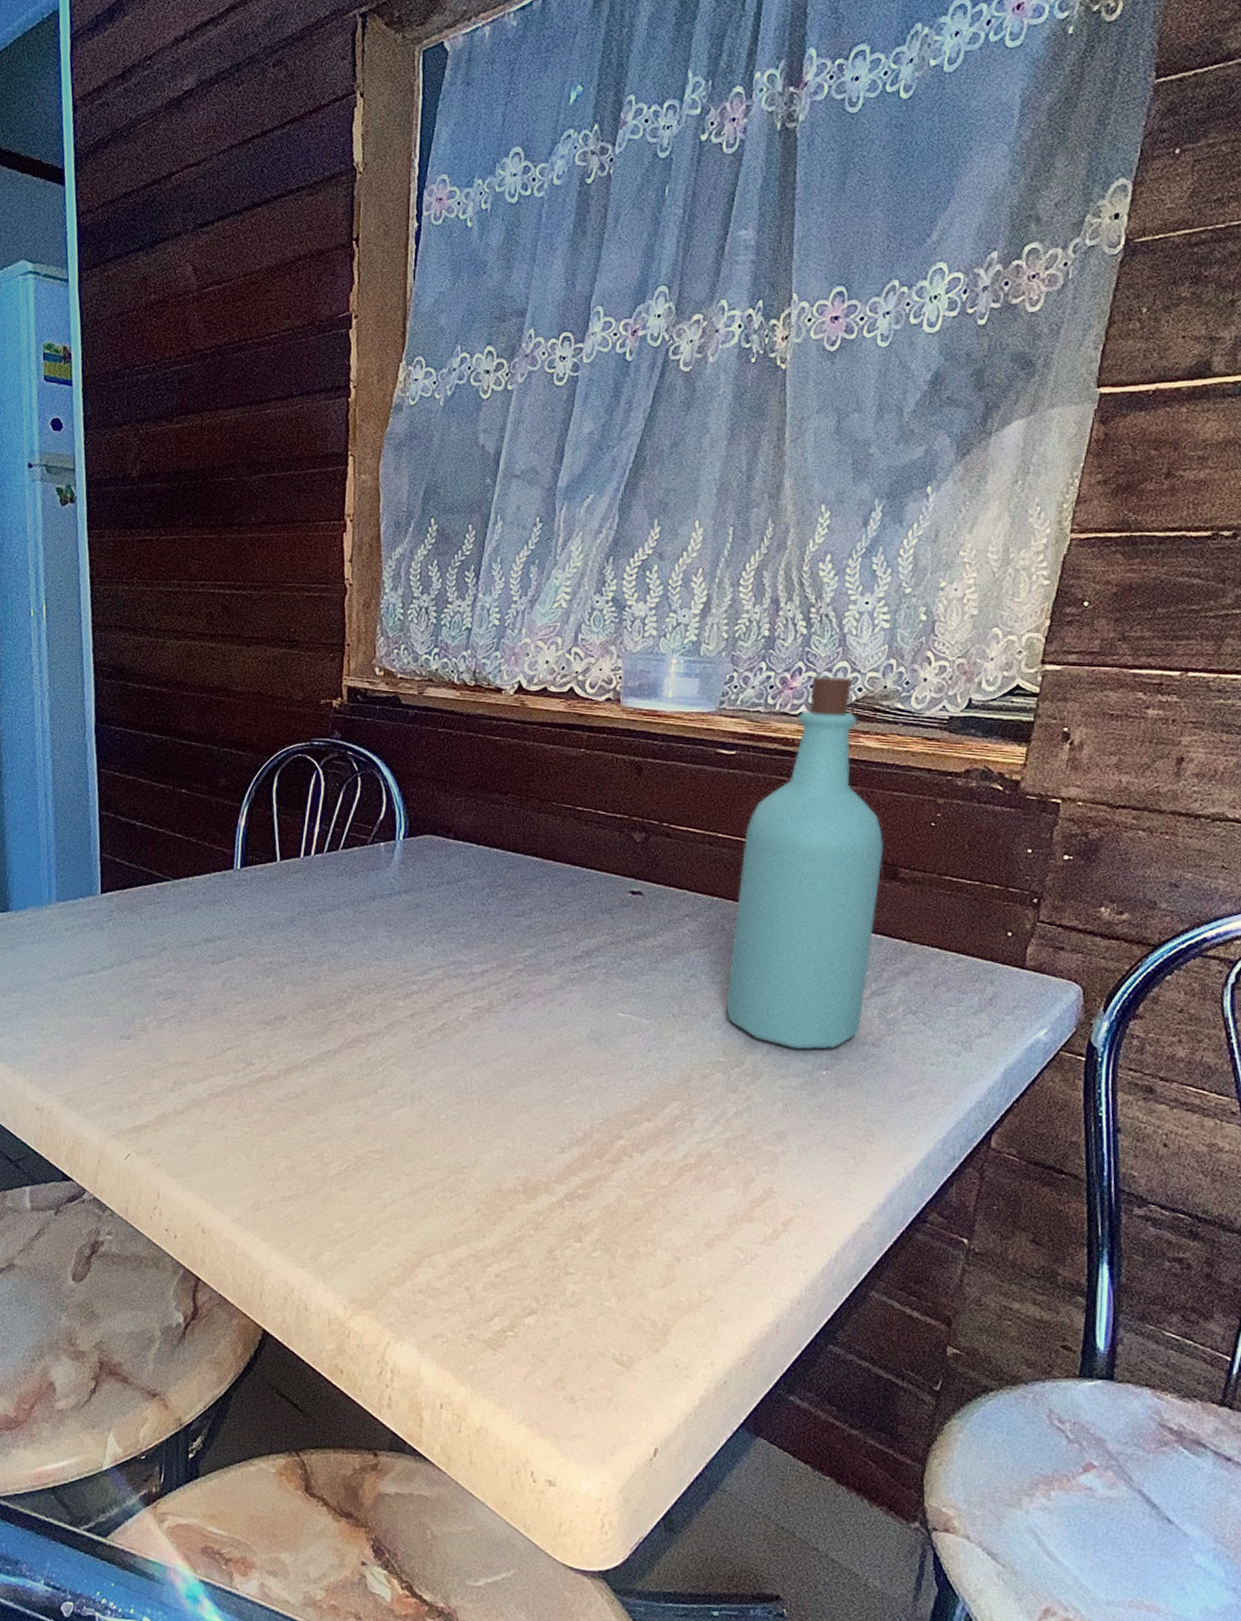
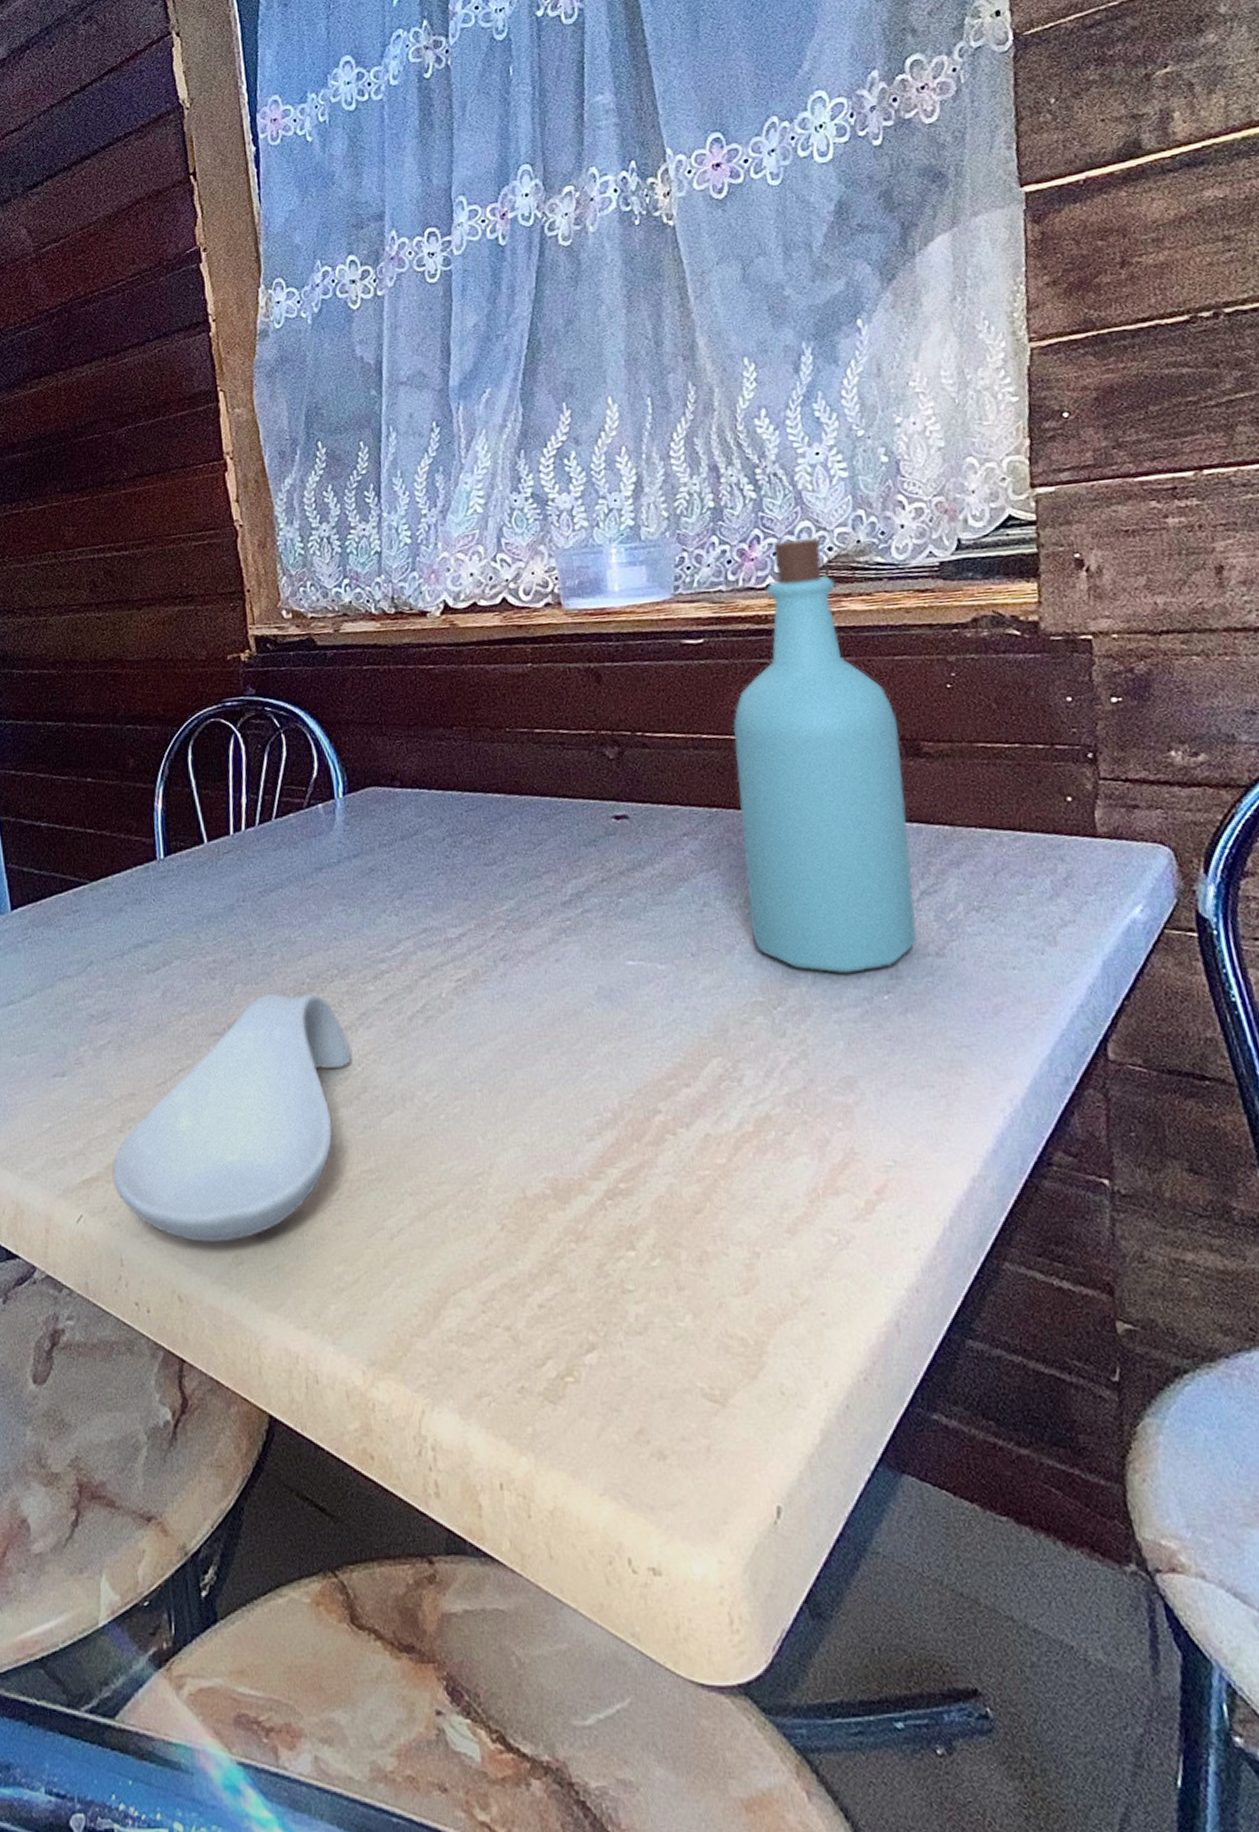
spoon rest: none [160,996,376,1192] -> present [112,992,351,1243]

